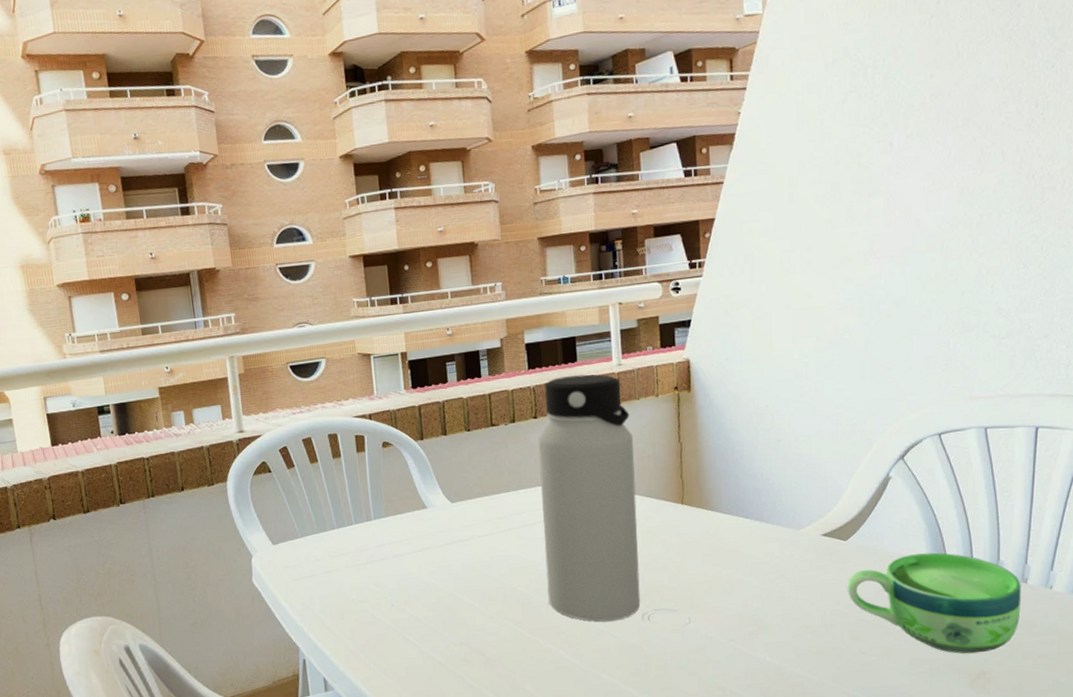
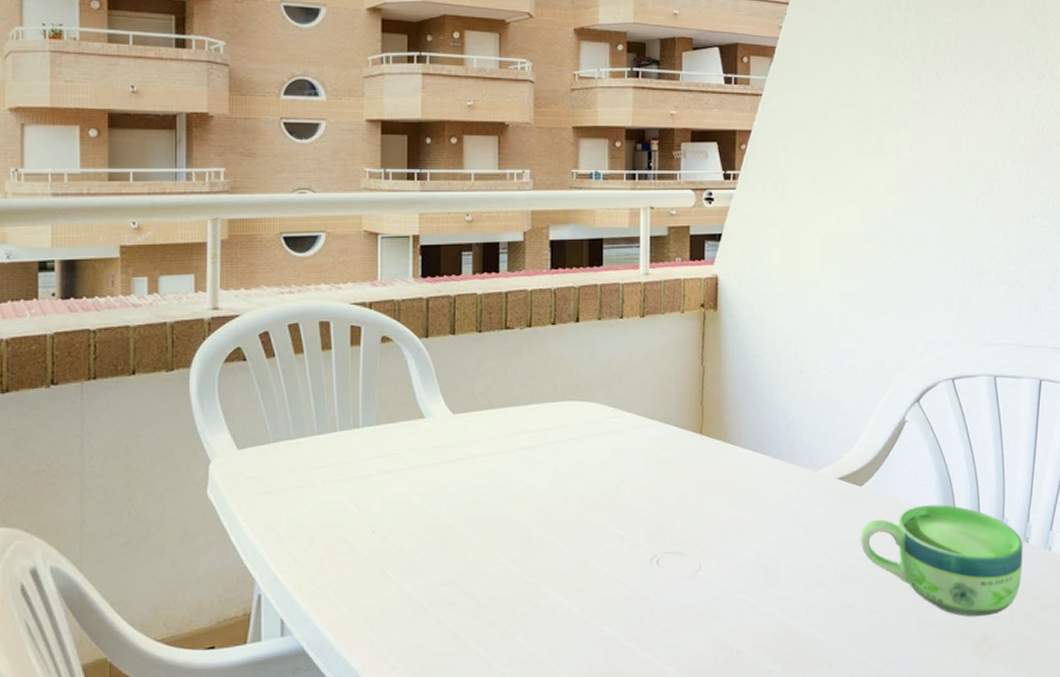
water bottle: present [538,374,641,622] -> none [551,281,656,563]

